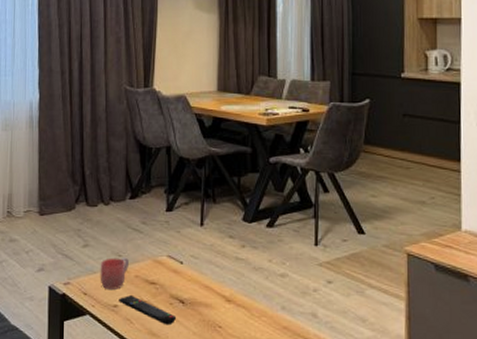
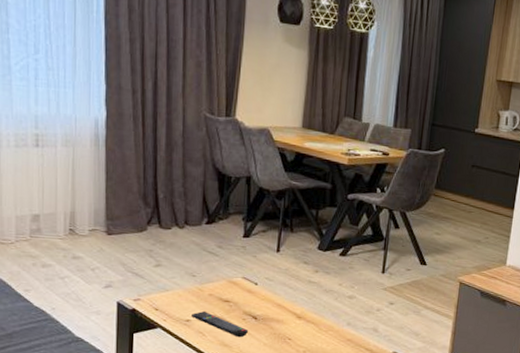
mug: present [100,257,129,290] -> none [172,277,203,306]

